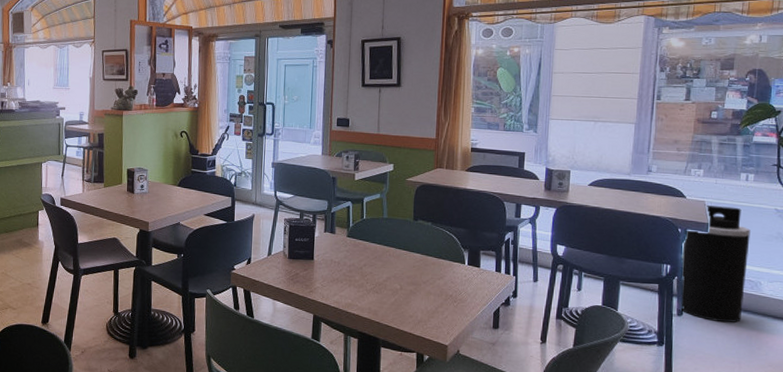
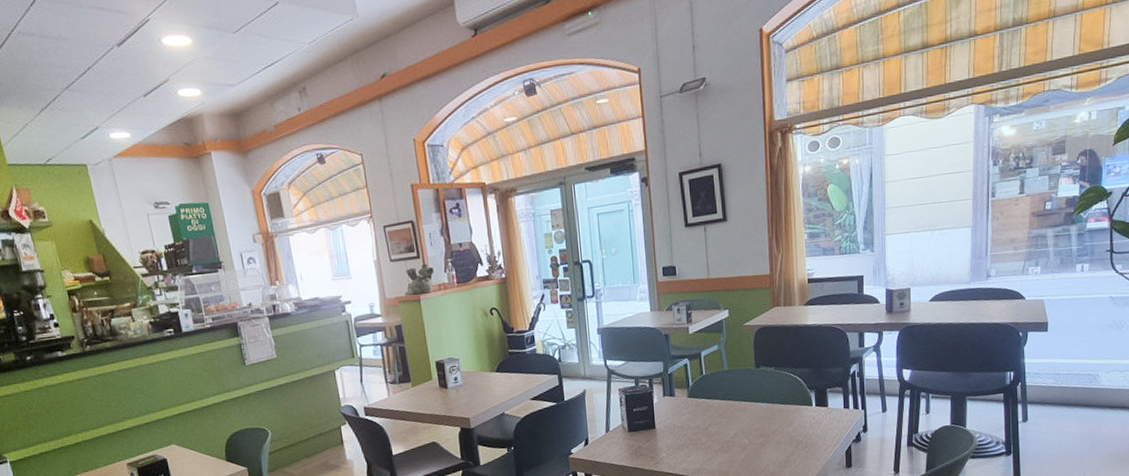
trash can: present [680,204,751,323] -> none [1023,301,1088,422]

